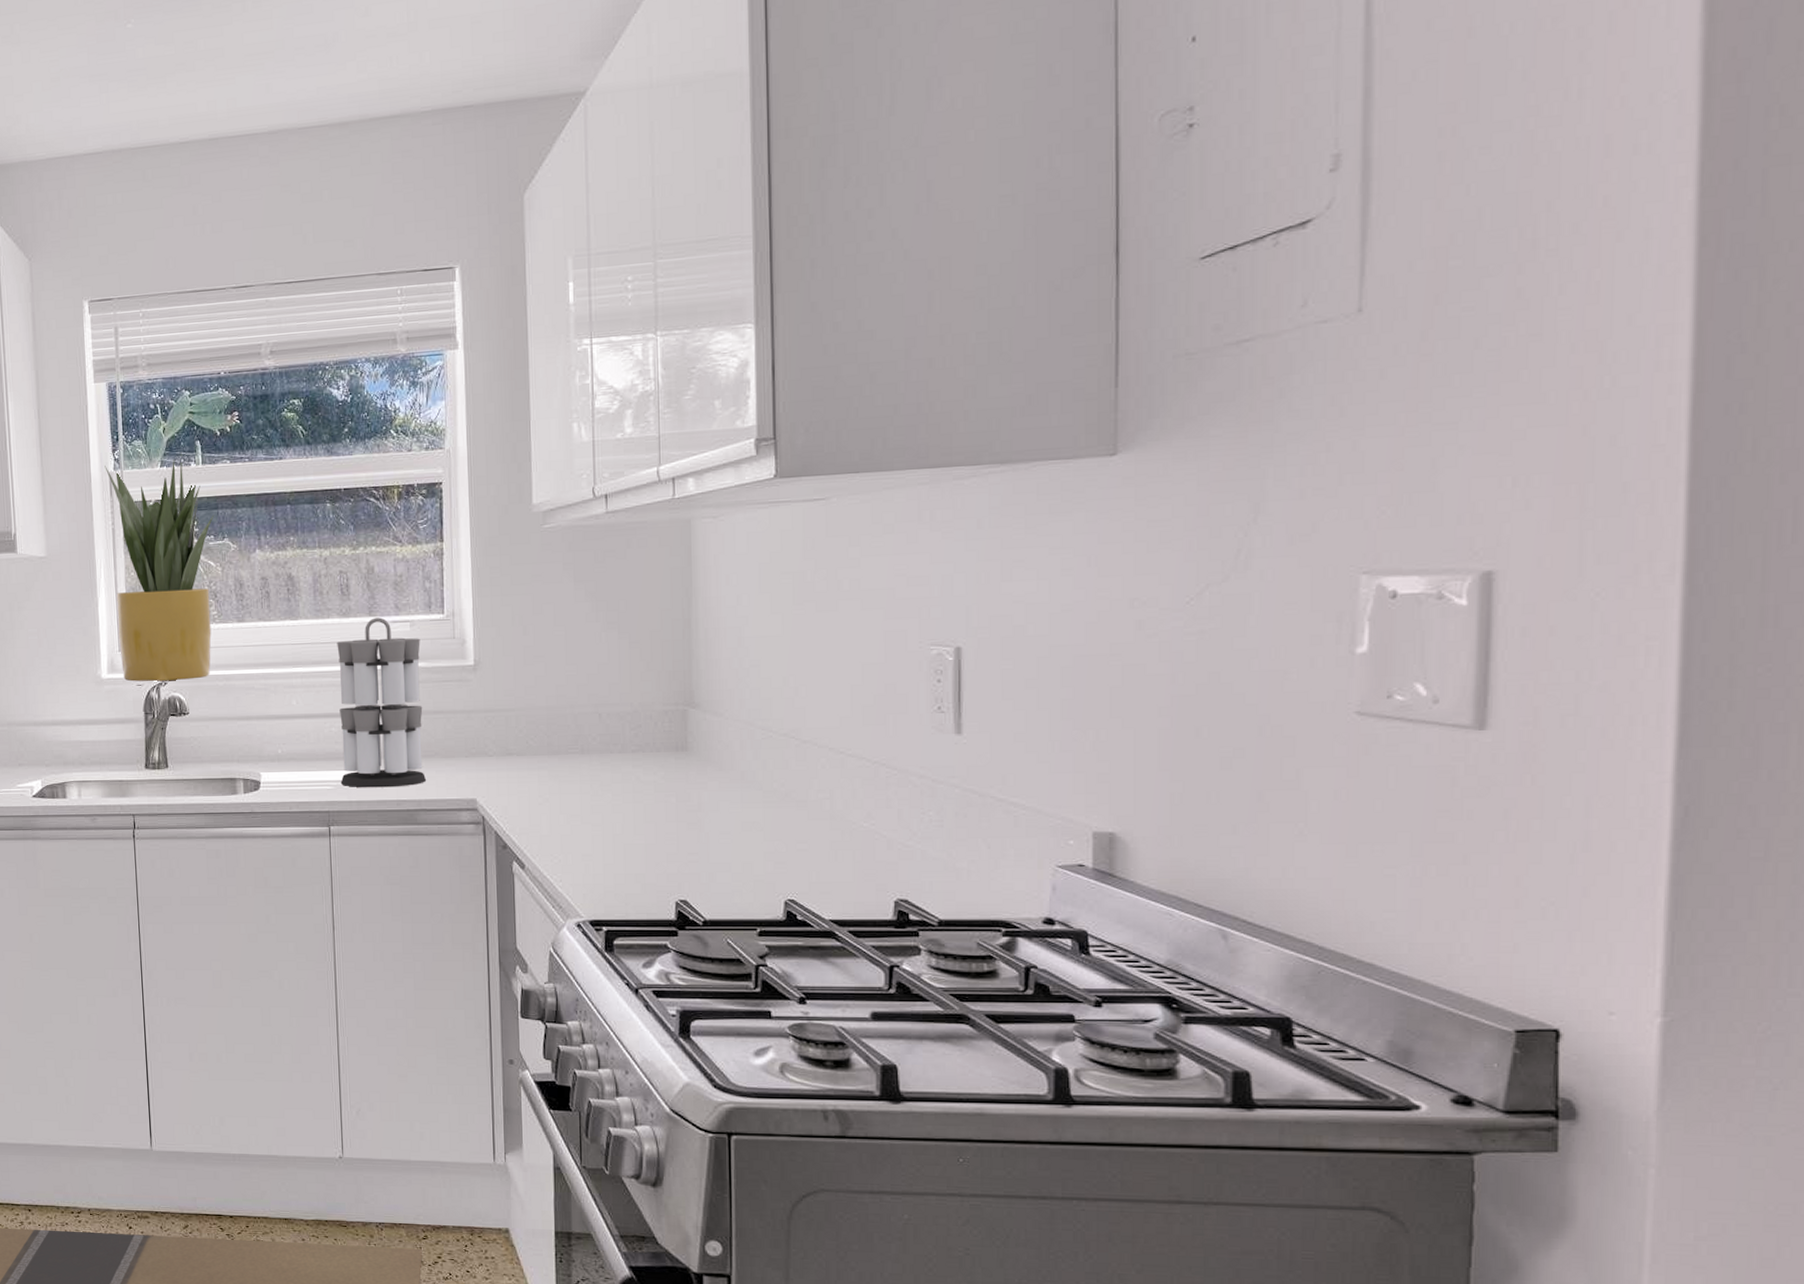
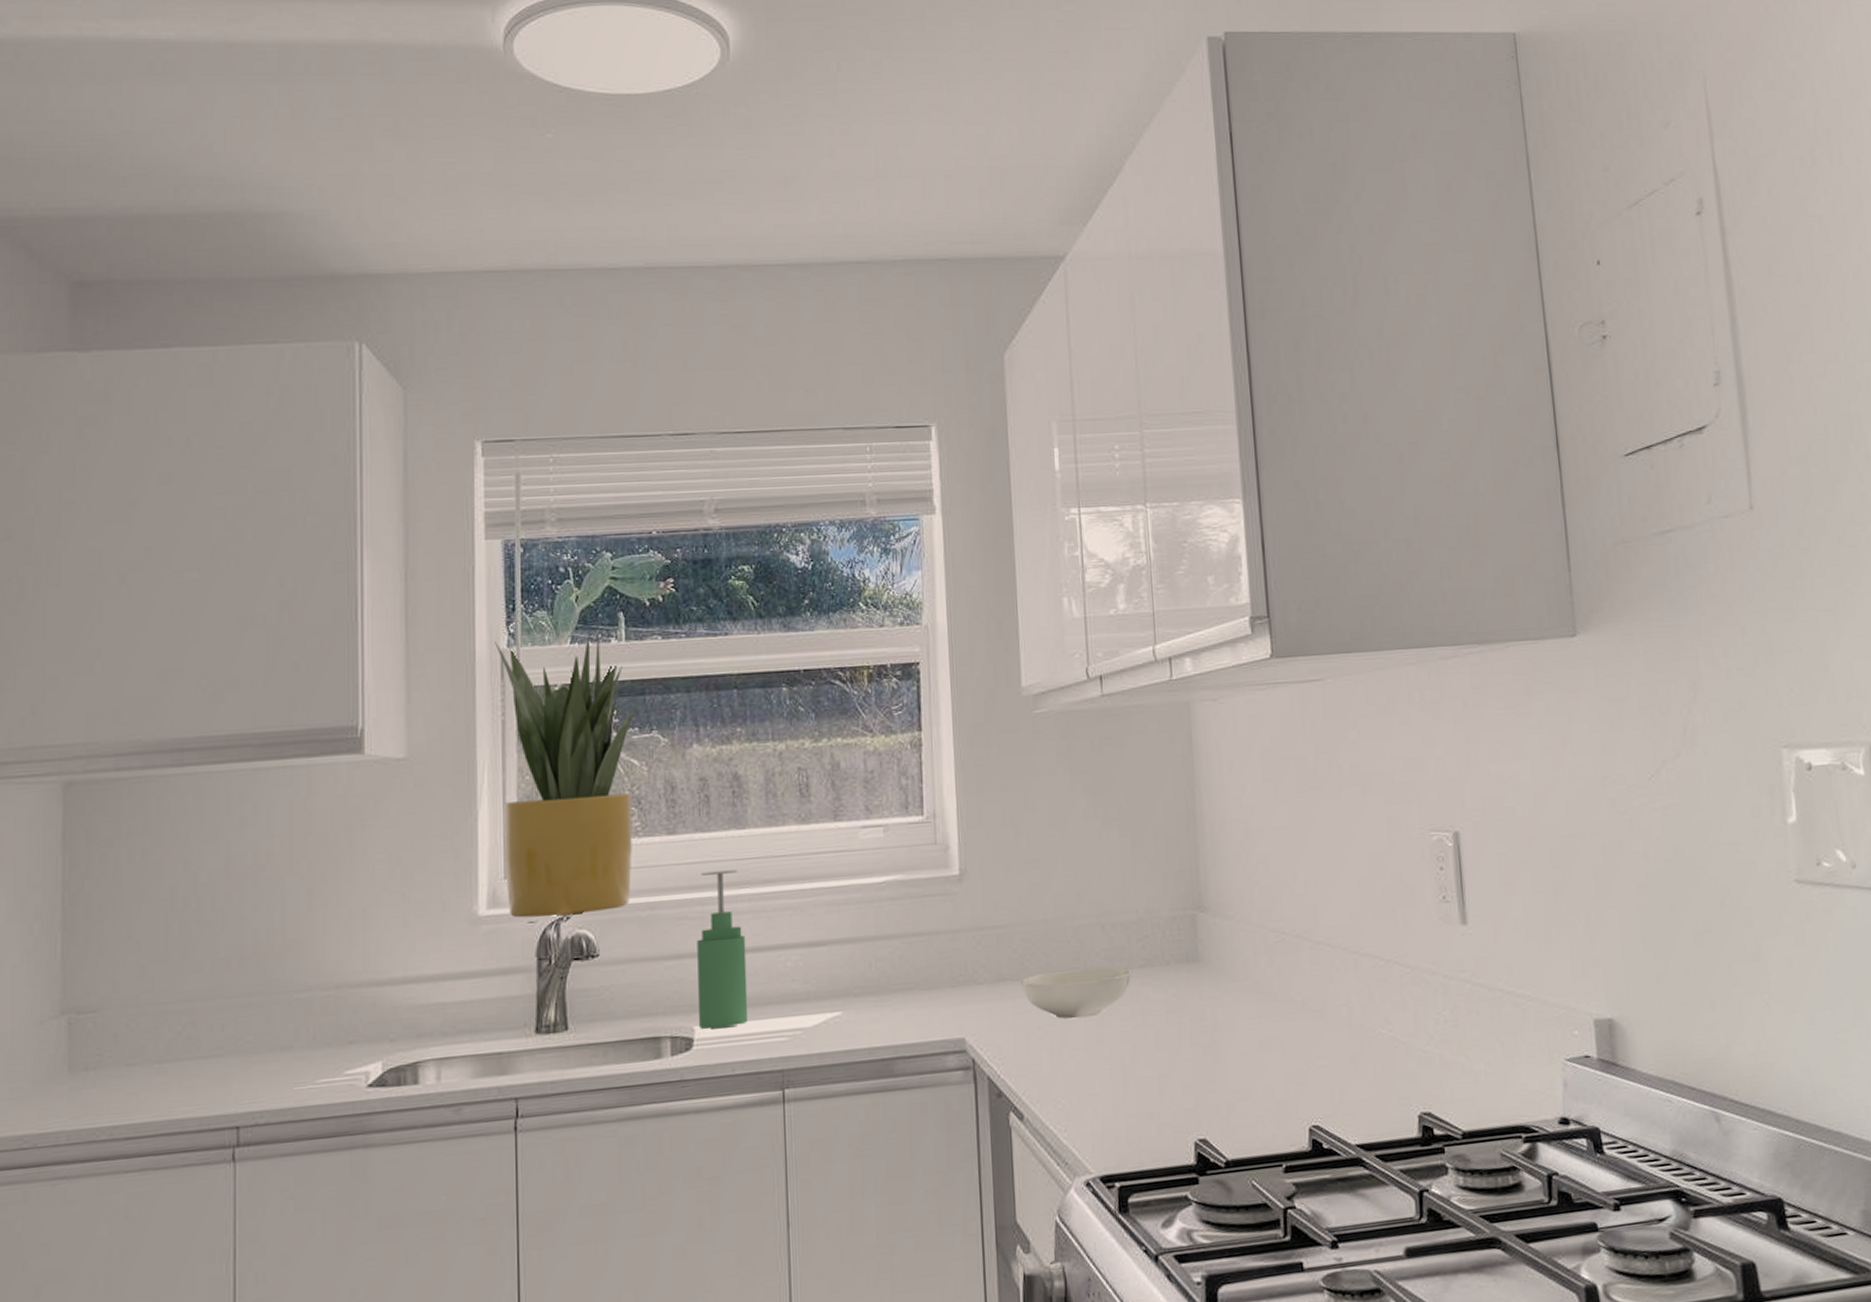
soap dispenser: none [262,652,302,775] -> present [697,869,749,1029]
spice rack: present [337,617,427,788] -> none [794,822,905,1036]
bowl: none [525,749,625,791] -> present [1021,967,1132,1020]

